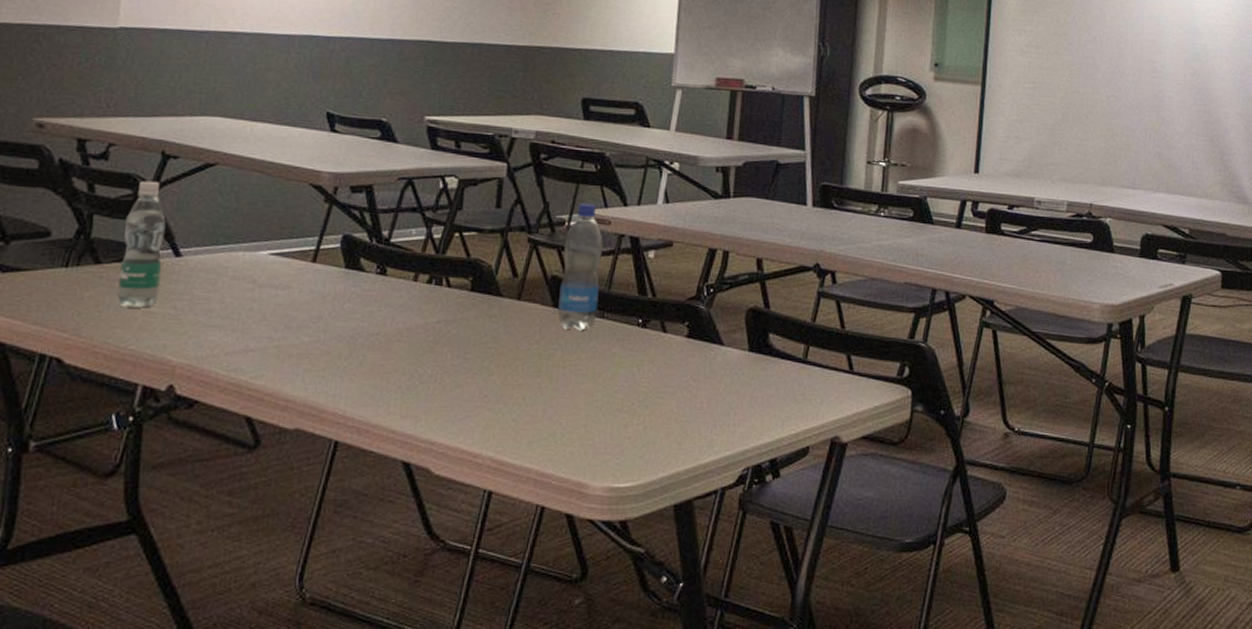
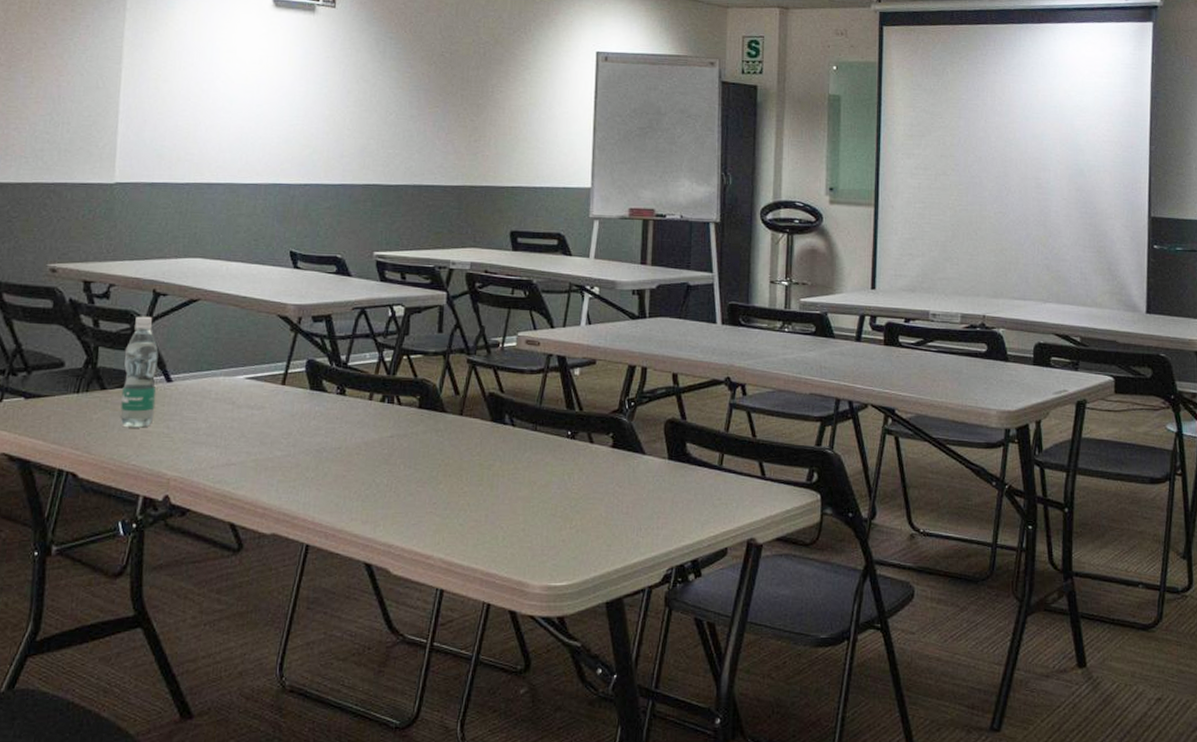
bottle: present [557,203,603,331] -> none [495,326,534,443]

